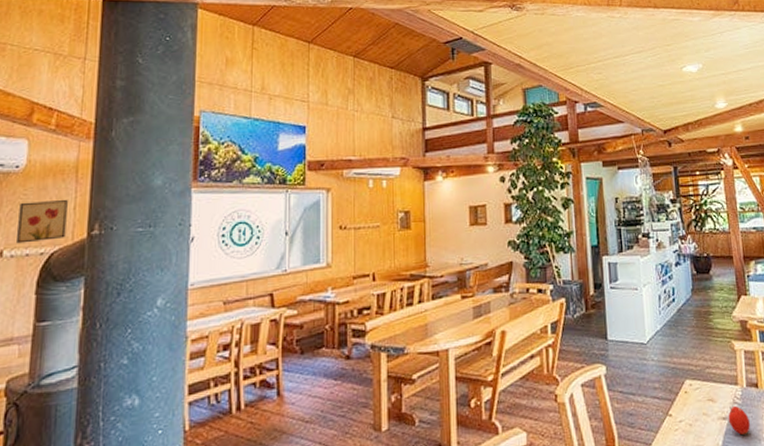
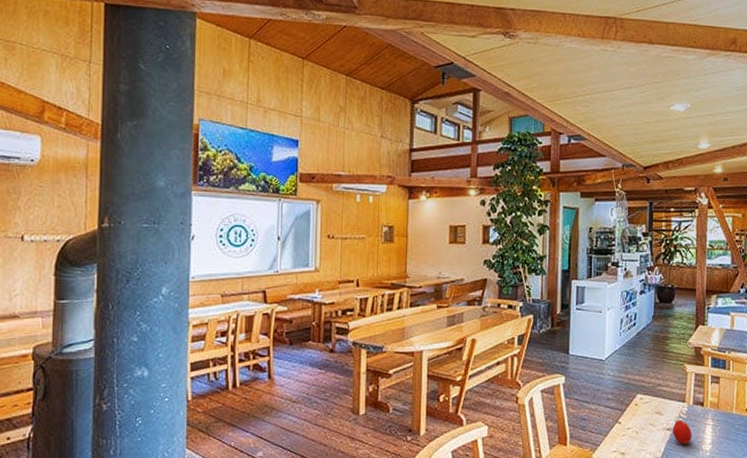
wall art: present [17,200,68,244] -> none [35,193,79,230]

